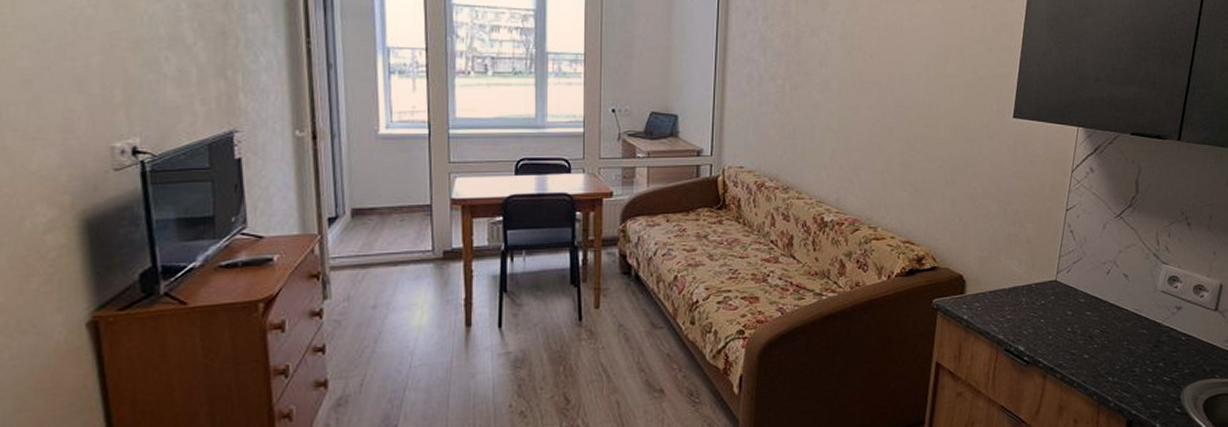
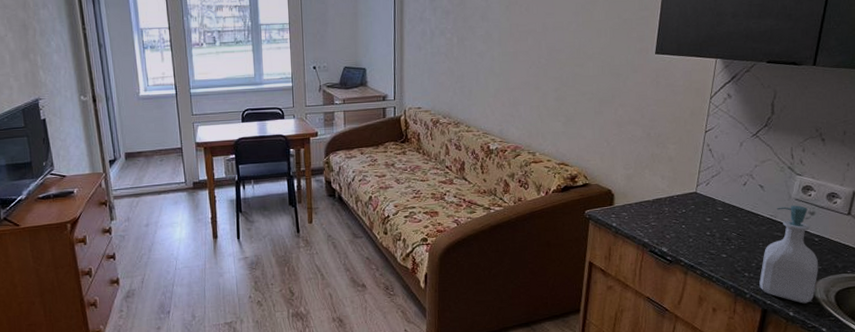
soap bottle: none [1124,298,1186,414] -> present [759,205,818,304]

